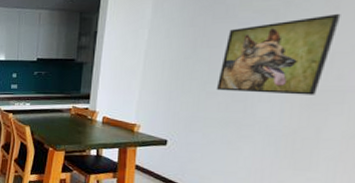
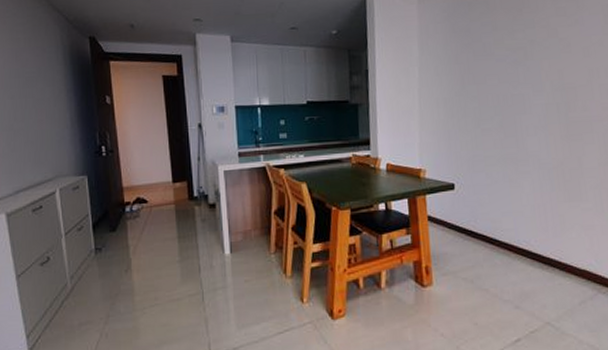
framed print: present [216,13,341,95] -> none [489,50,574,127]

